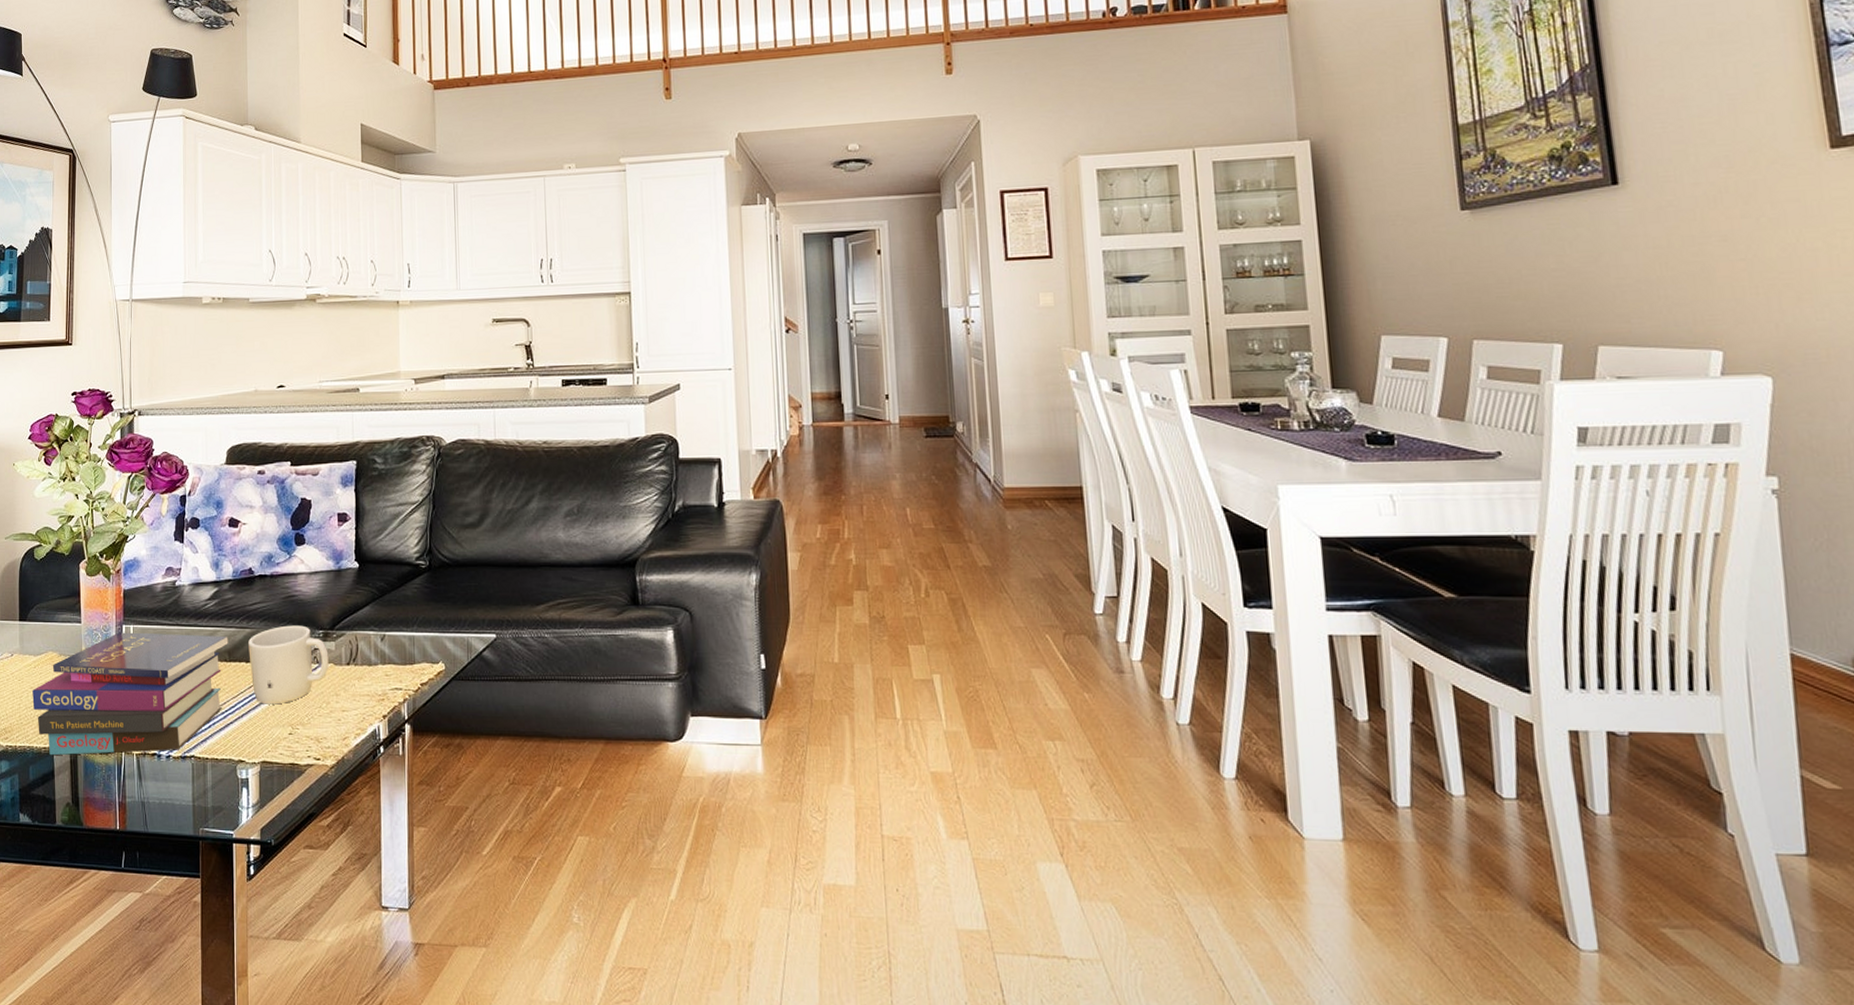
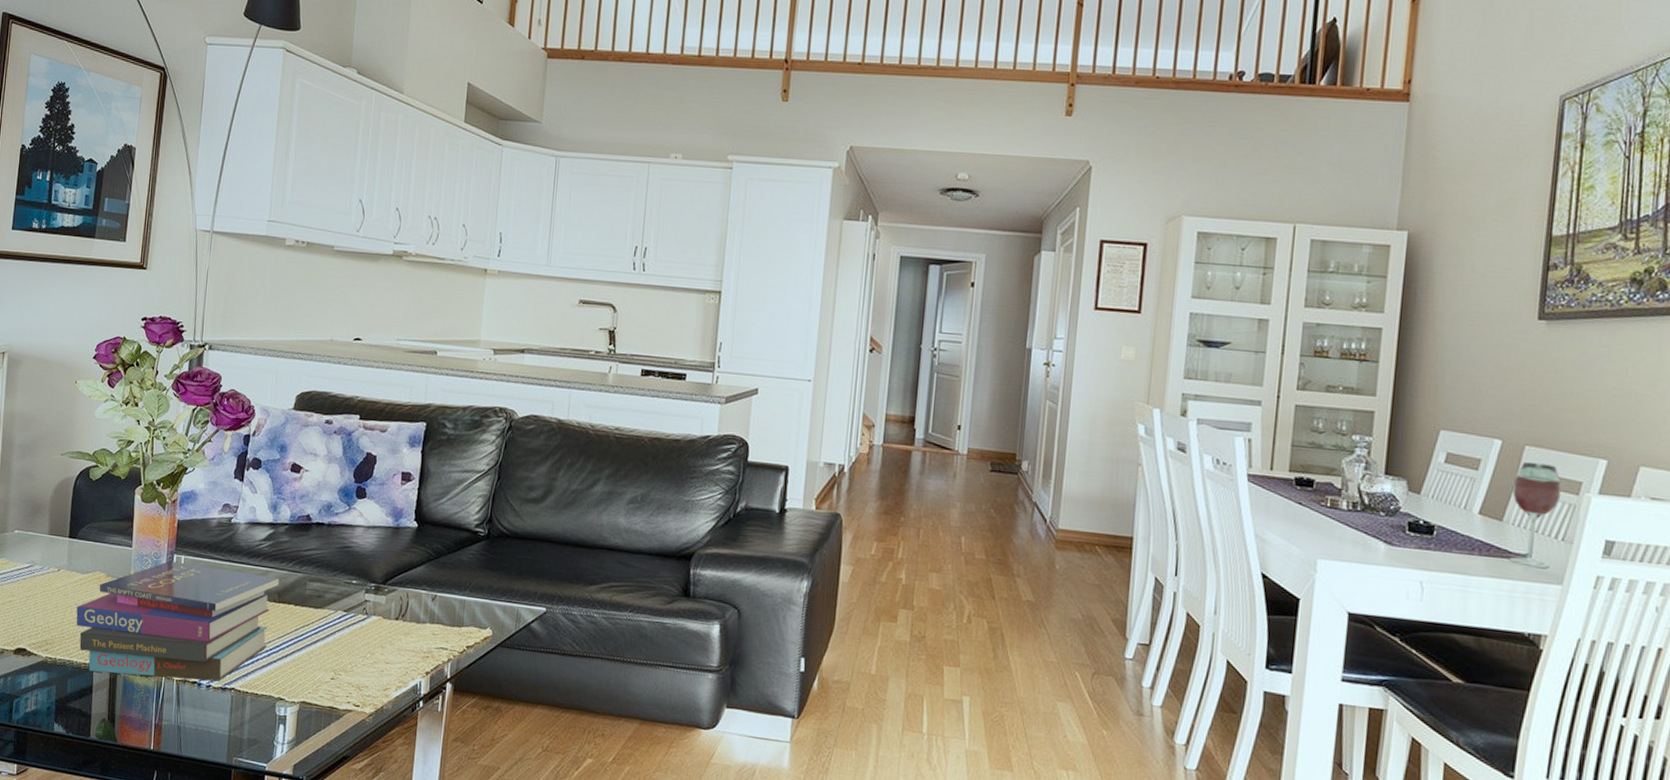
mug: present [248,625,329,705] -> none [298,574,379,650]
wineglass: none [1468,356,1524,466] -> present [1510,462,1562,569]

